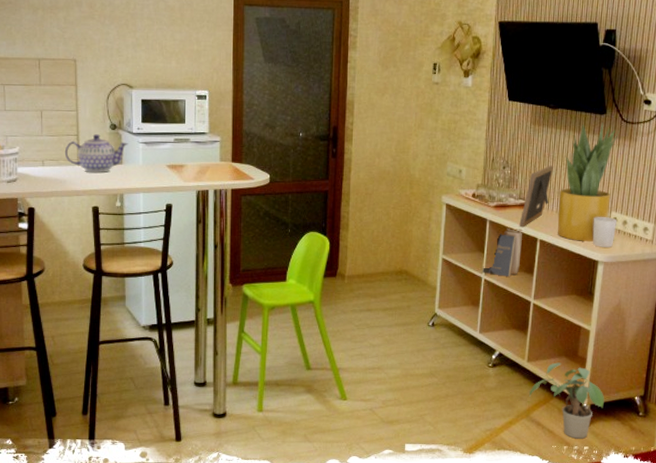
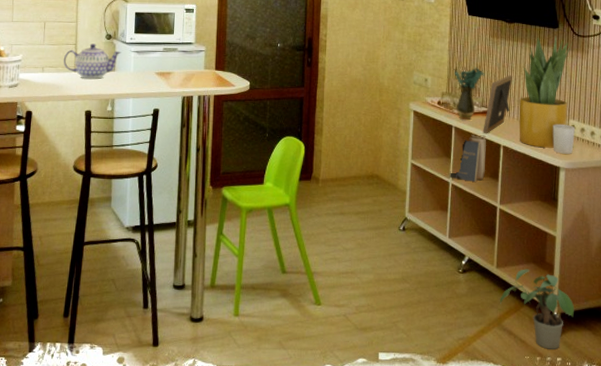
vase: none [490,155,524,213] -> present [454,65,485,120]

